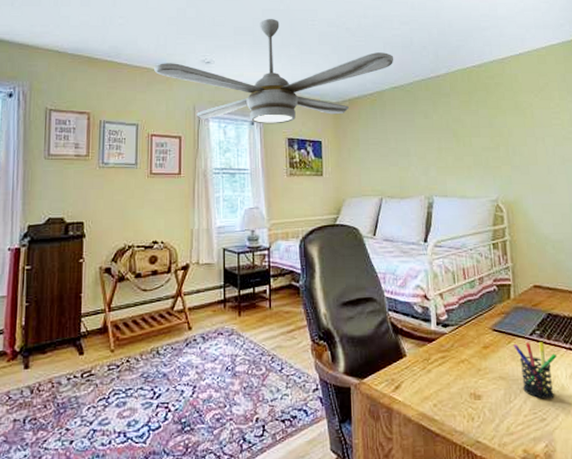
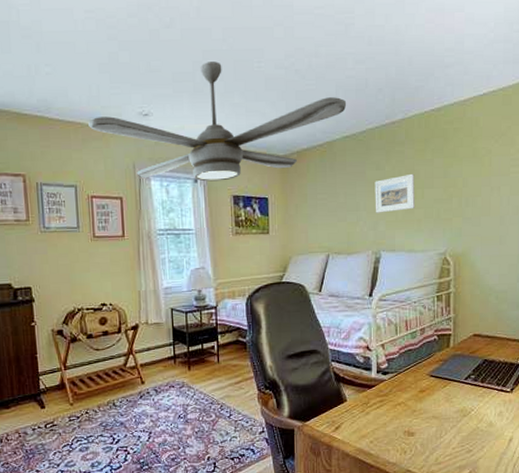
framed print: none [423,122,464,159] -> present [375,173,415,213]
pen holder: present [513,342,557,399] -> none [448,385,488,434]

